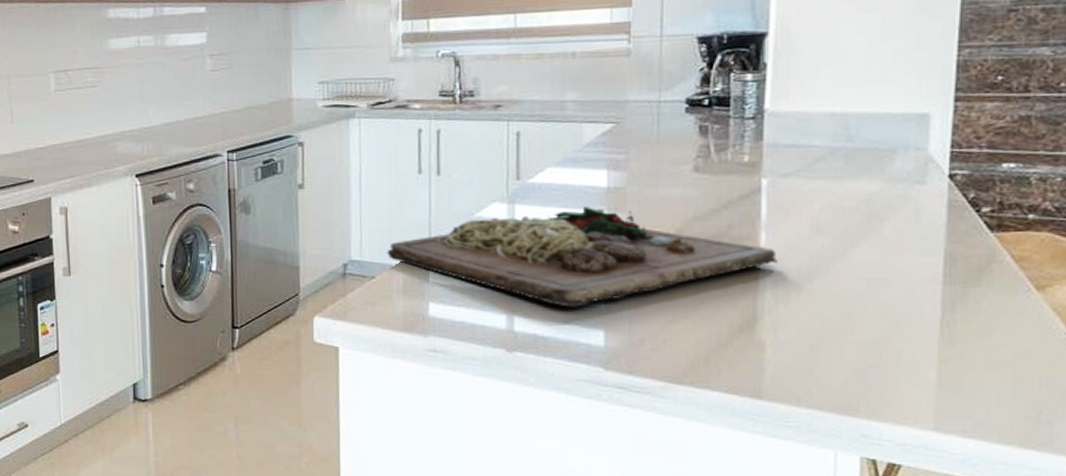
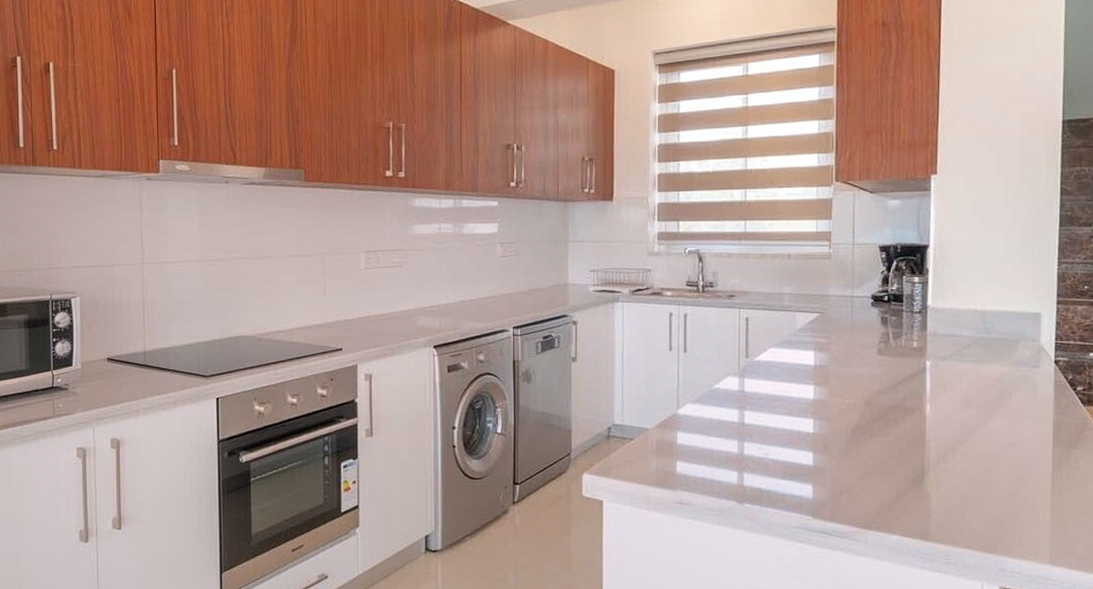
cutting board: present [387,207,777,307] -> none [643,381,938,465]

